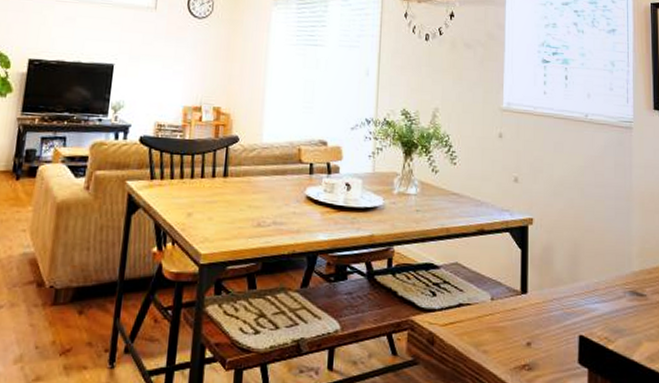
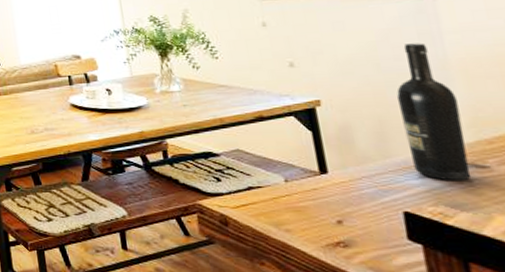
wine bottle: none [591,172,633,308] -> present [396,43,471,181]

